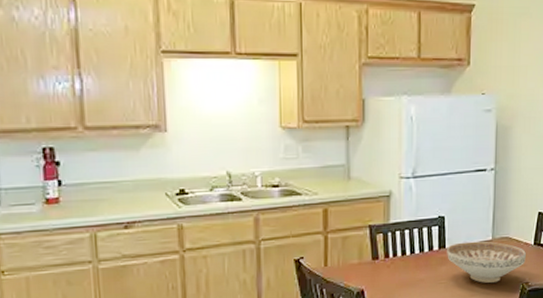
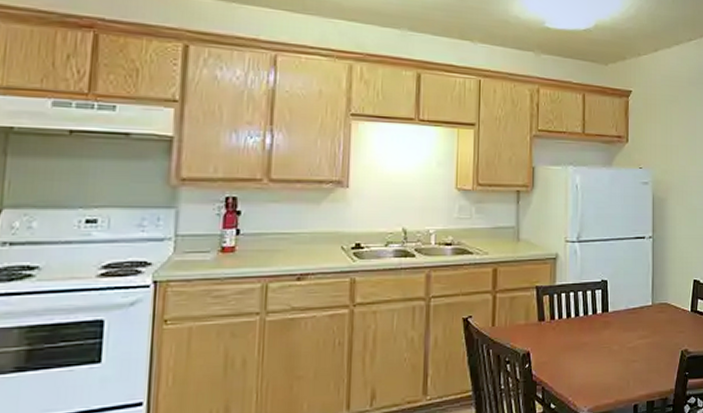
decorative bowl: present [447,241,526,284] -> none [610,306,684,350]

